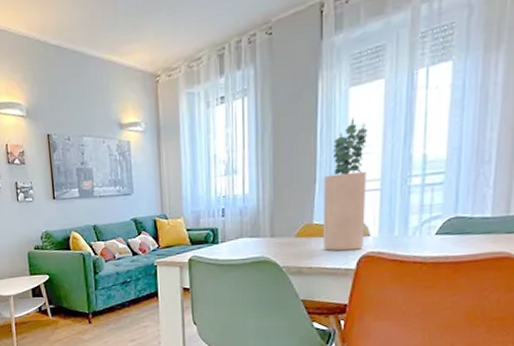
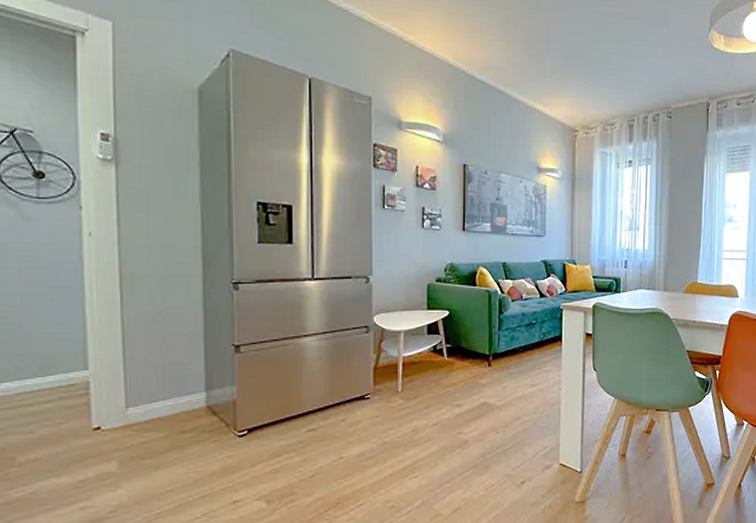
vase: present [322,118,368,251] -> none [704,198,739,308]

